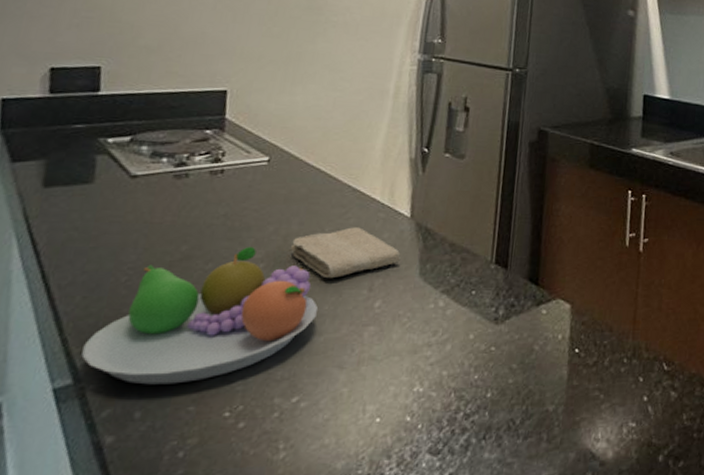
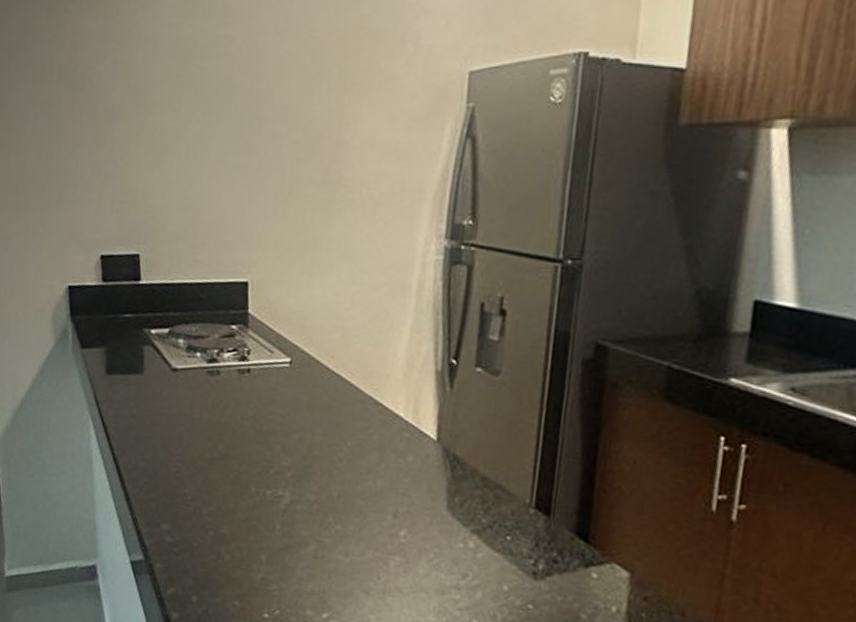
fruit bowl: present [81,247,318,385] -> none [148,453,343,579]
washcloth: present [290,227,401,279] -> none [314,444,427,499]

